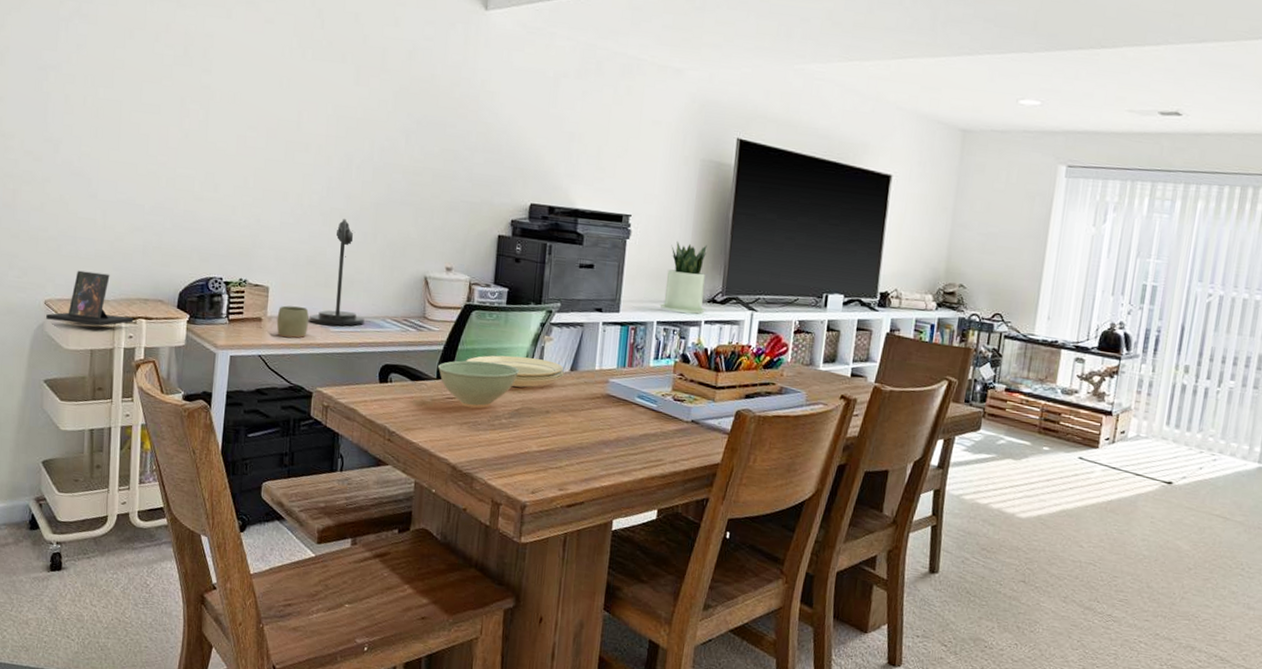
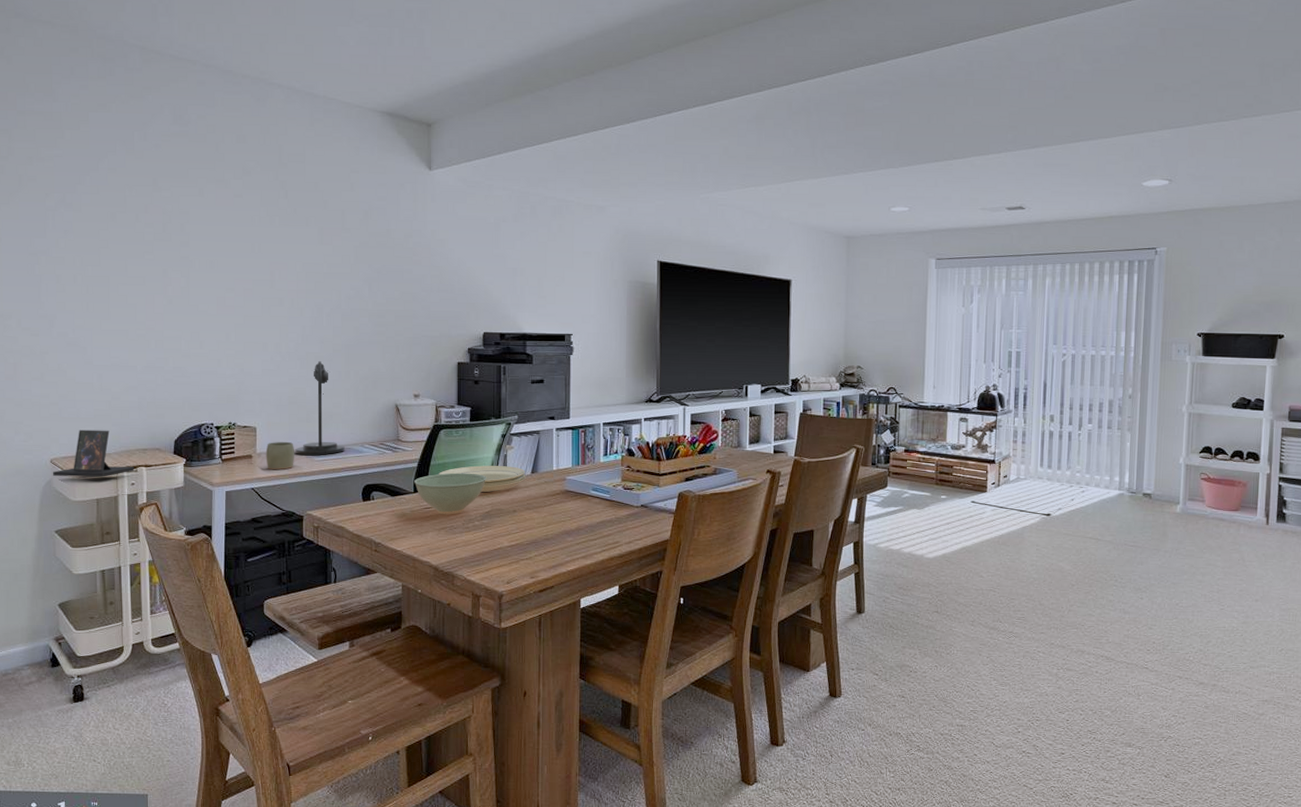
planter: present [659,241,707,314] -> none [604,353,645,414]

